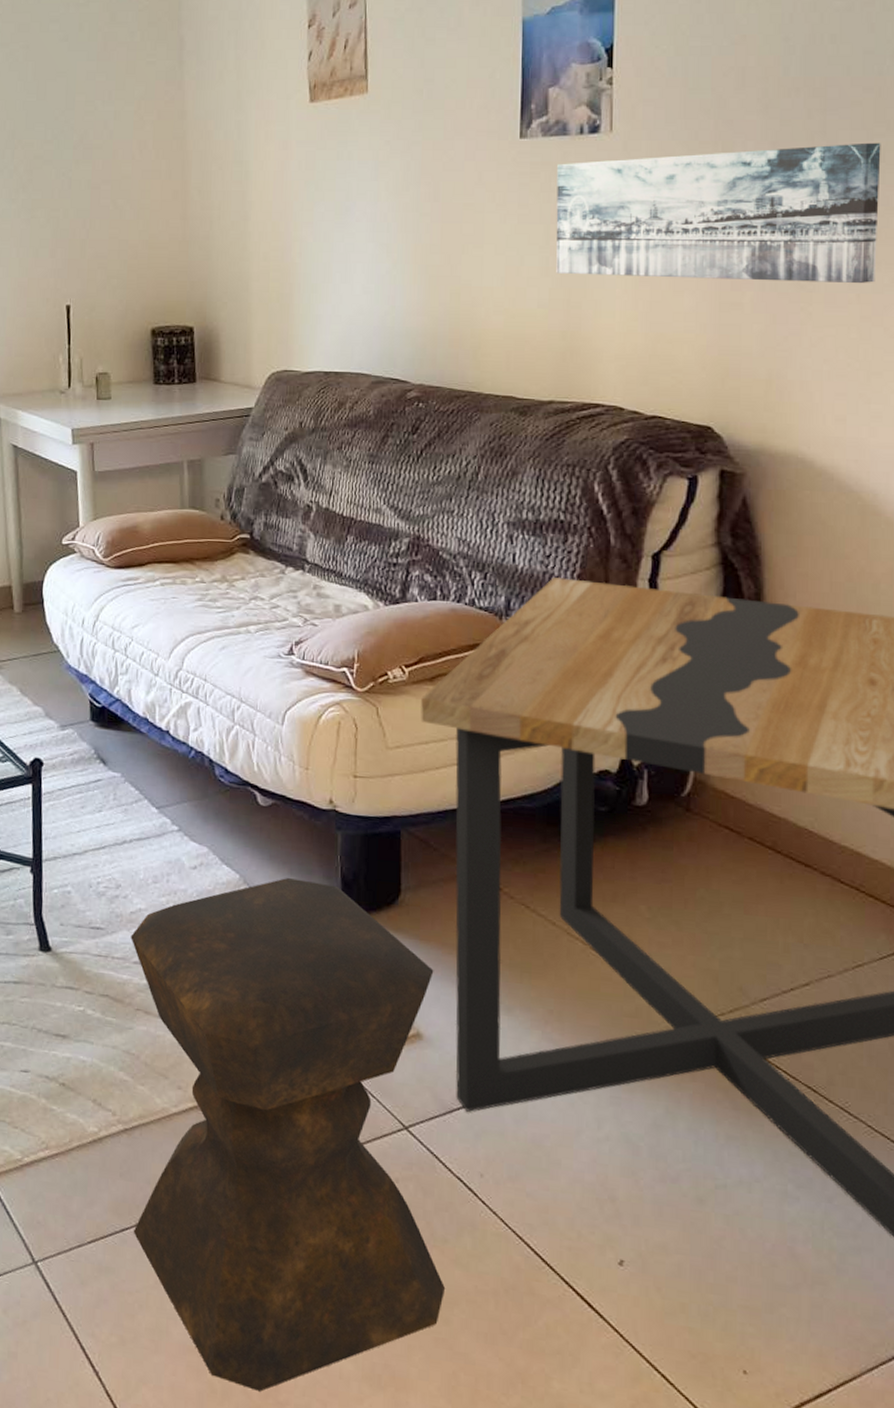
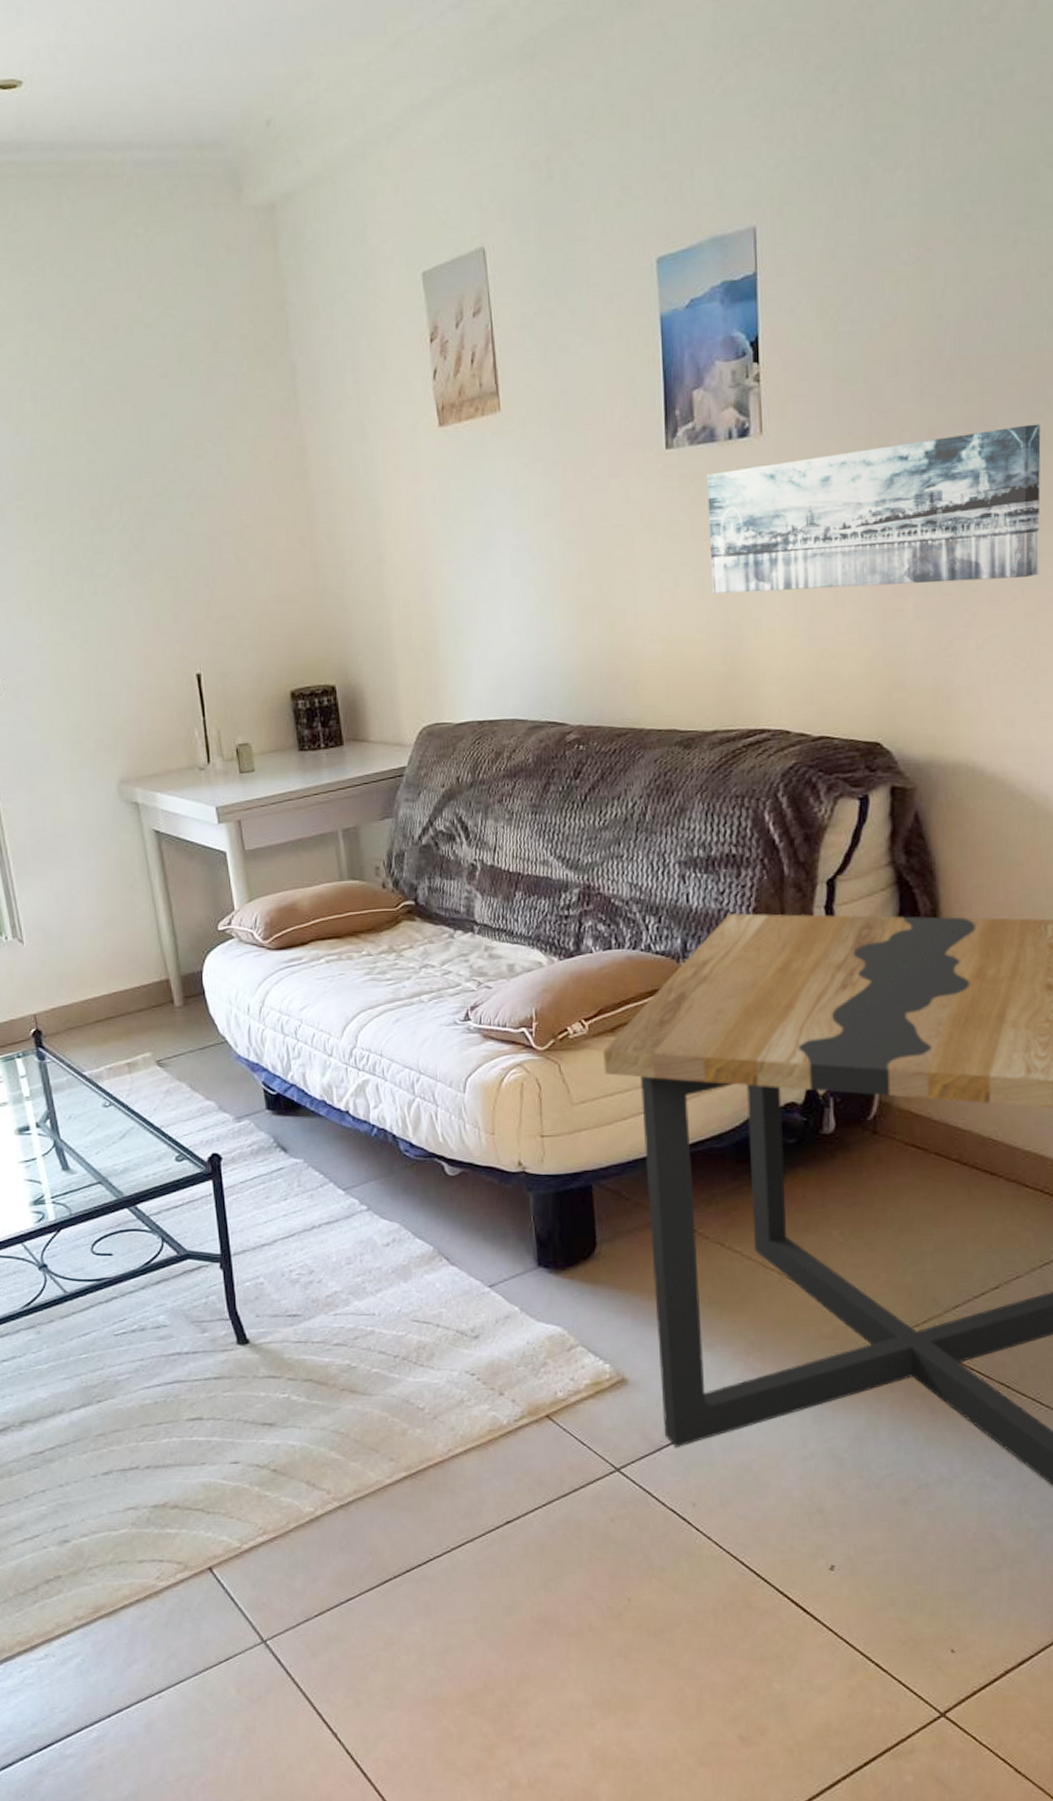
stool: present [131,878,445,1392] -> none [329,1244,666,1730]

